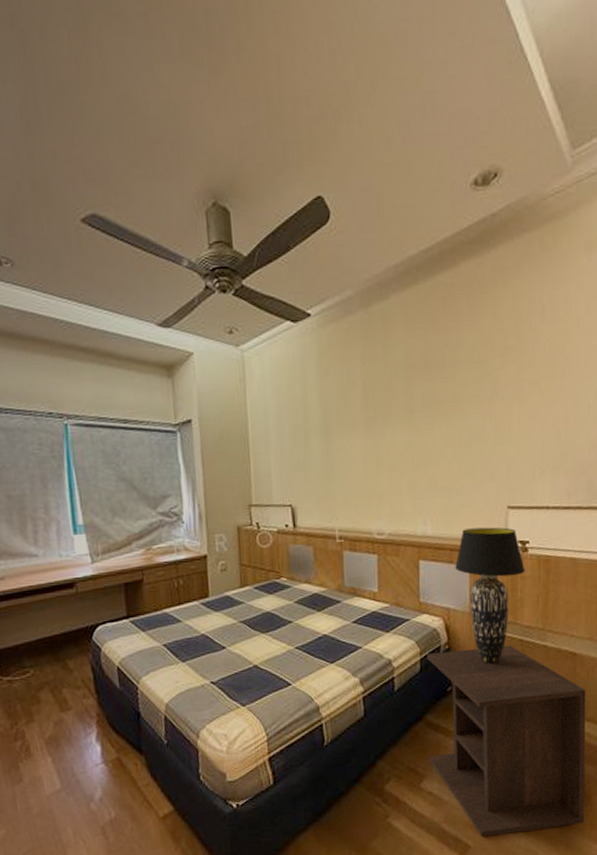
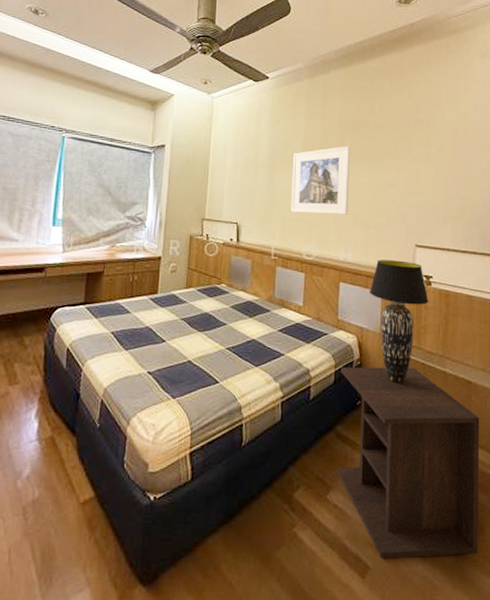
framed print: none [350,393,424,485] -> present [291,146,350,215]

